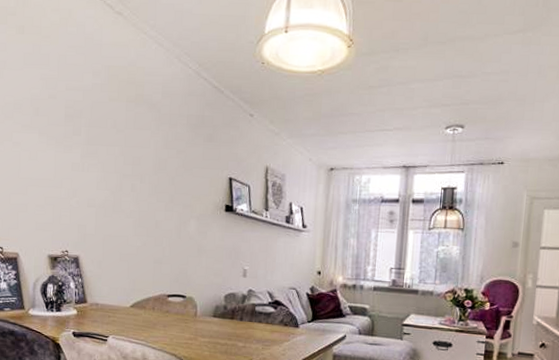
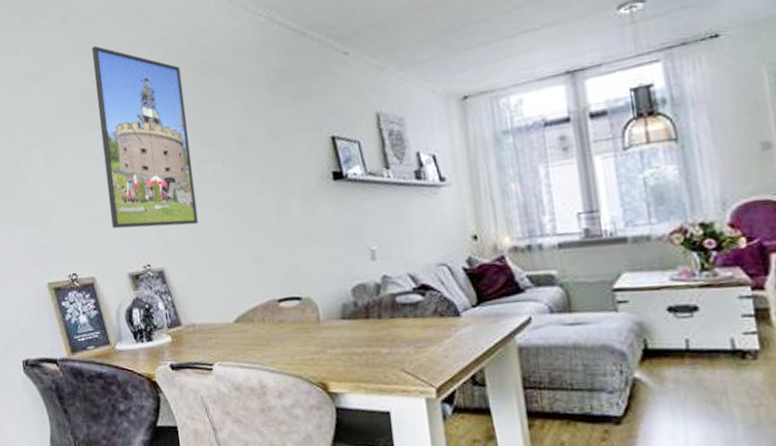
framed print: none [39,59,118,225] -> present [91,46,198,229]

